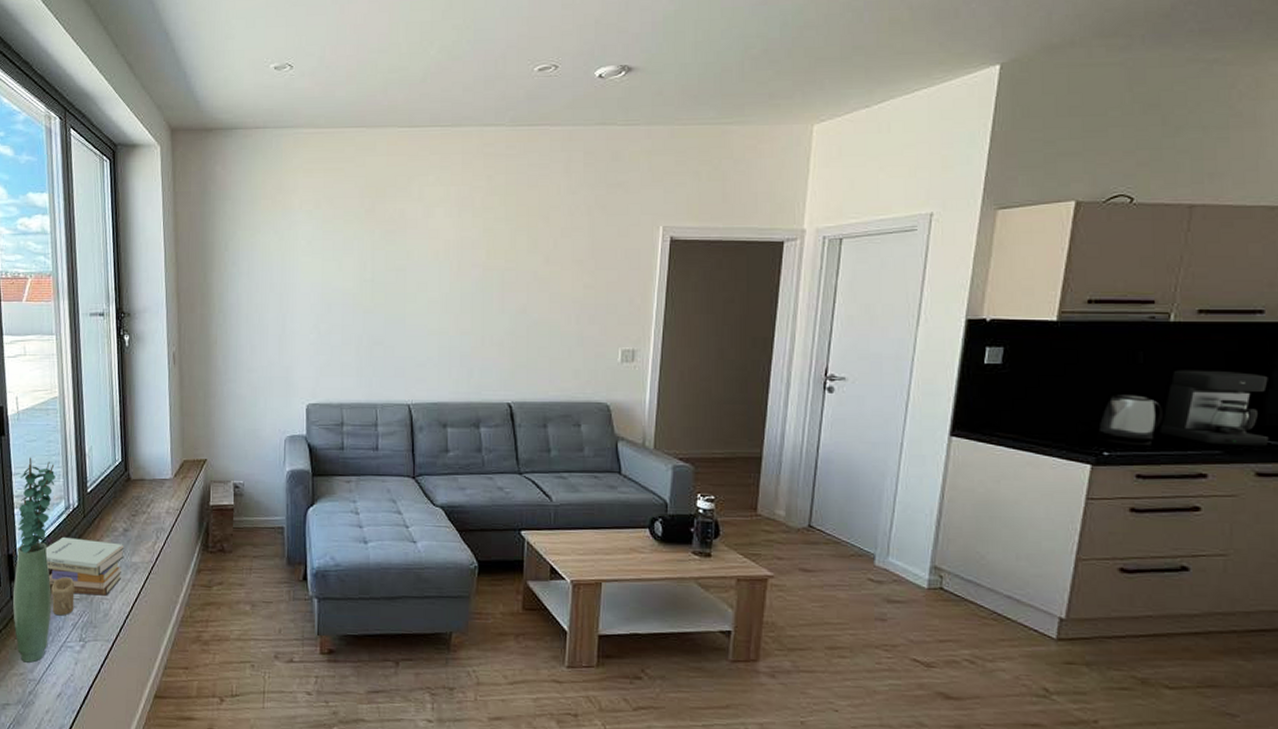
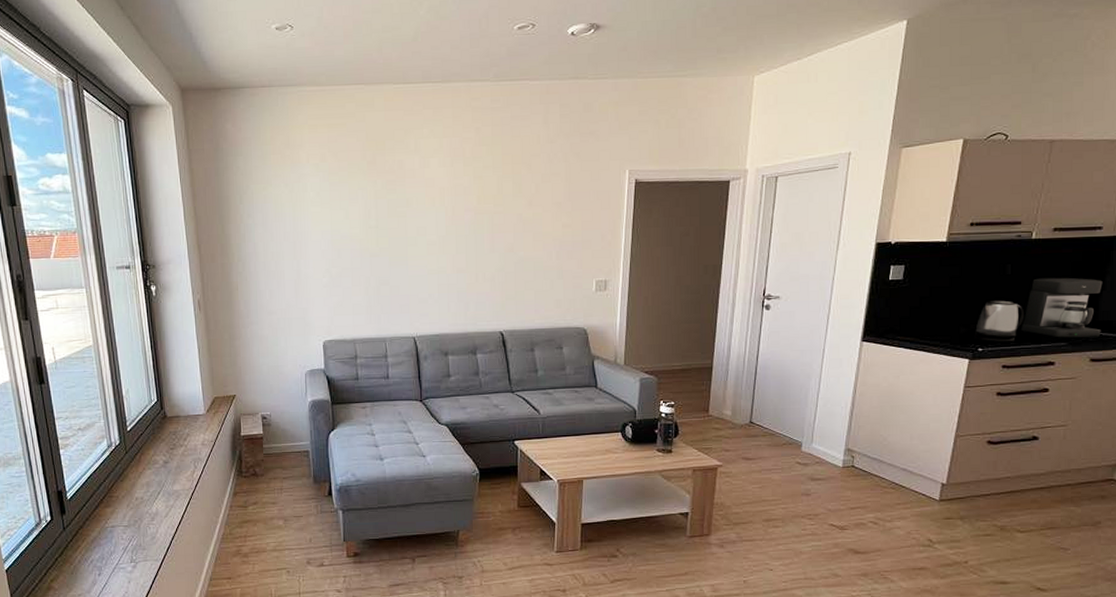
vase: present [13,457,56,663] -> none [63,402,103,585]
books: present [45,536,124,596] -> none [92,471,166,522]
candle: present [51,577,75,616] -> none [101,507,123,542]

